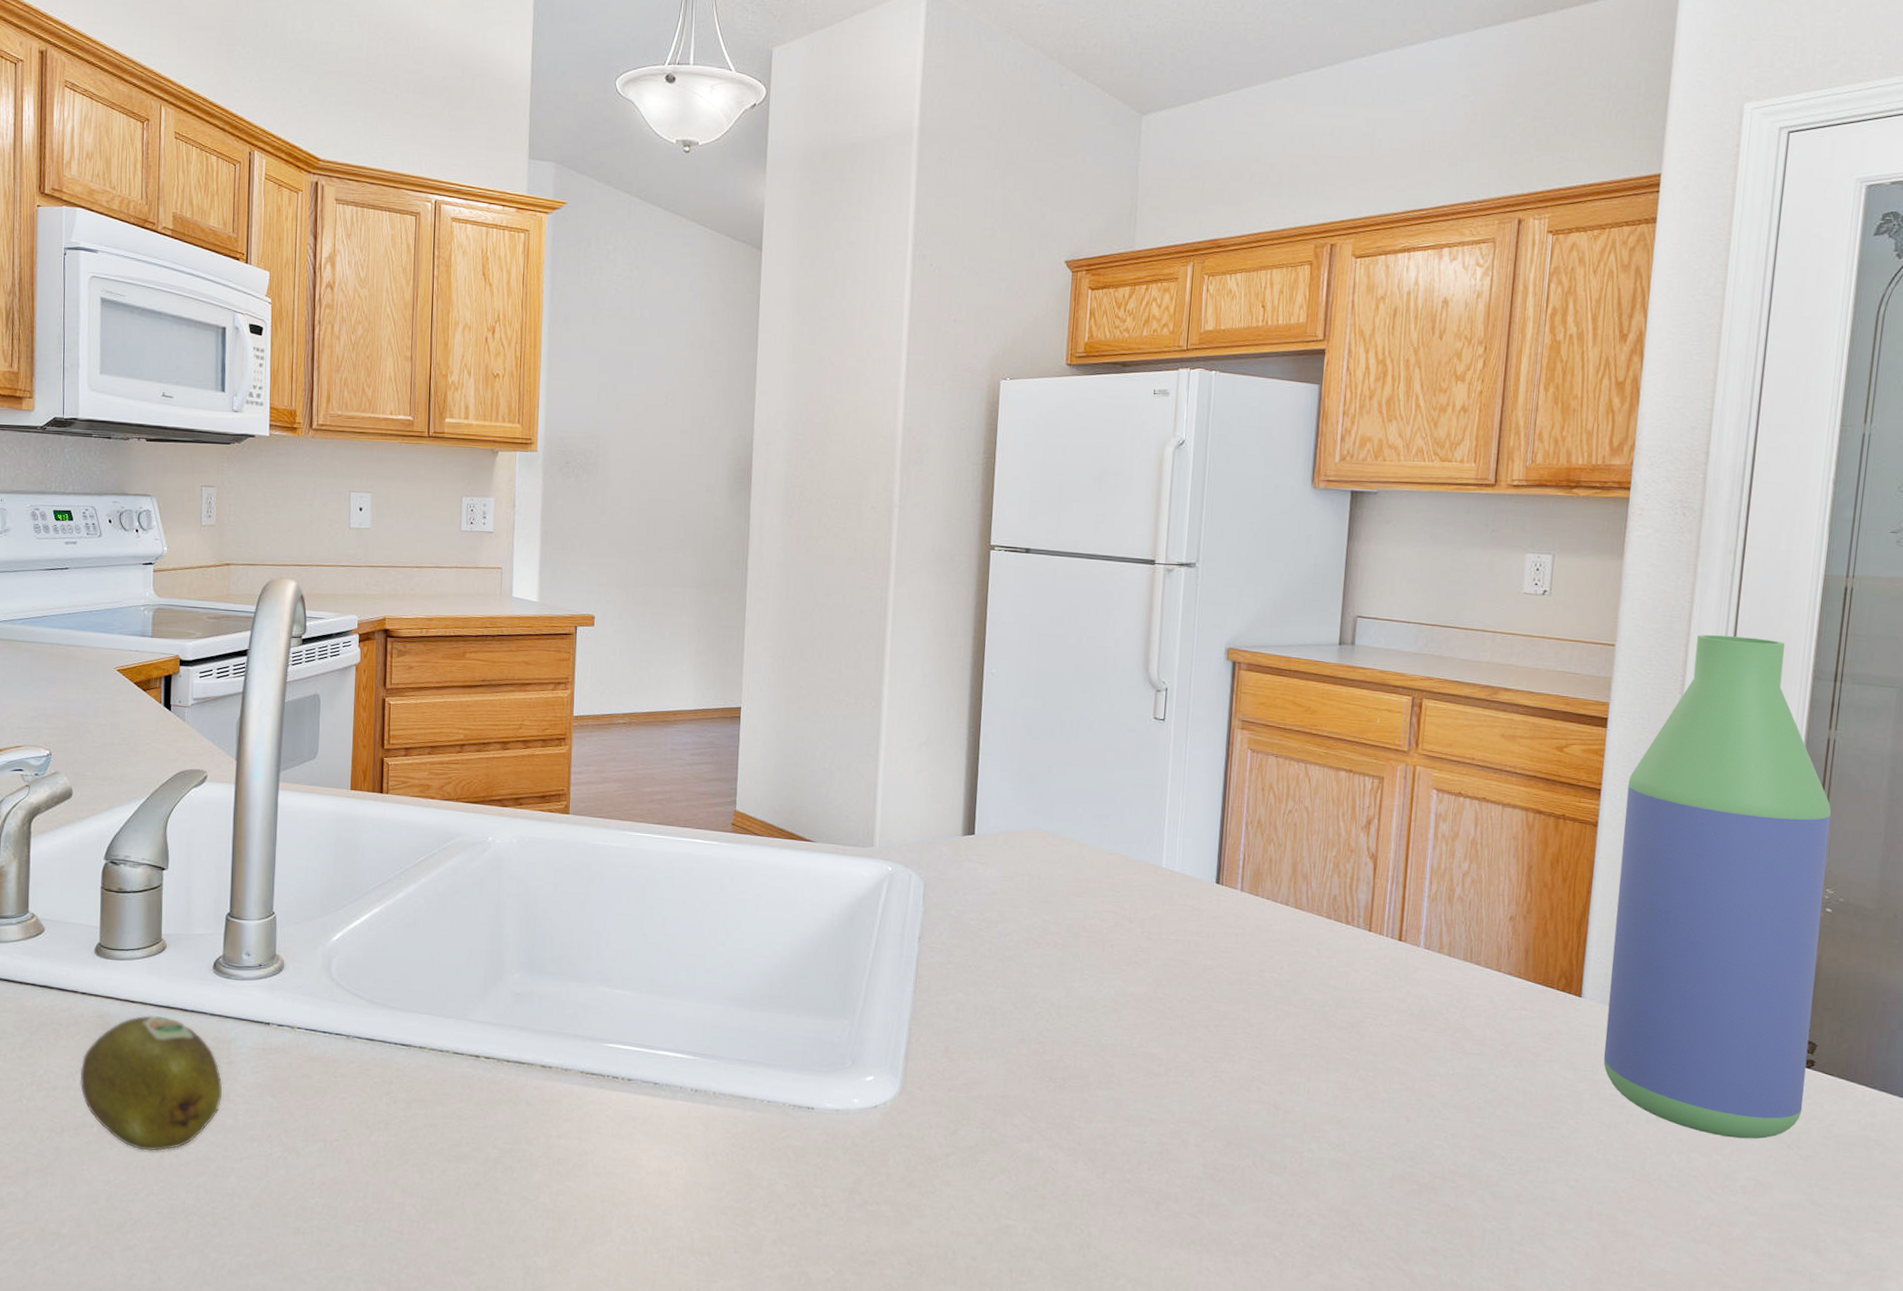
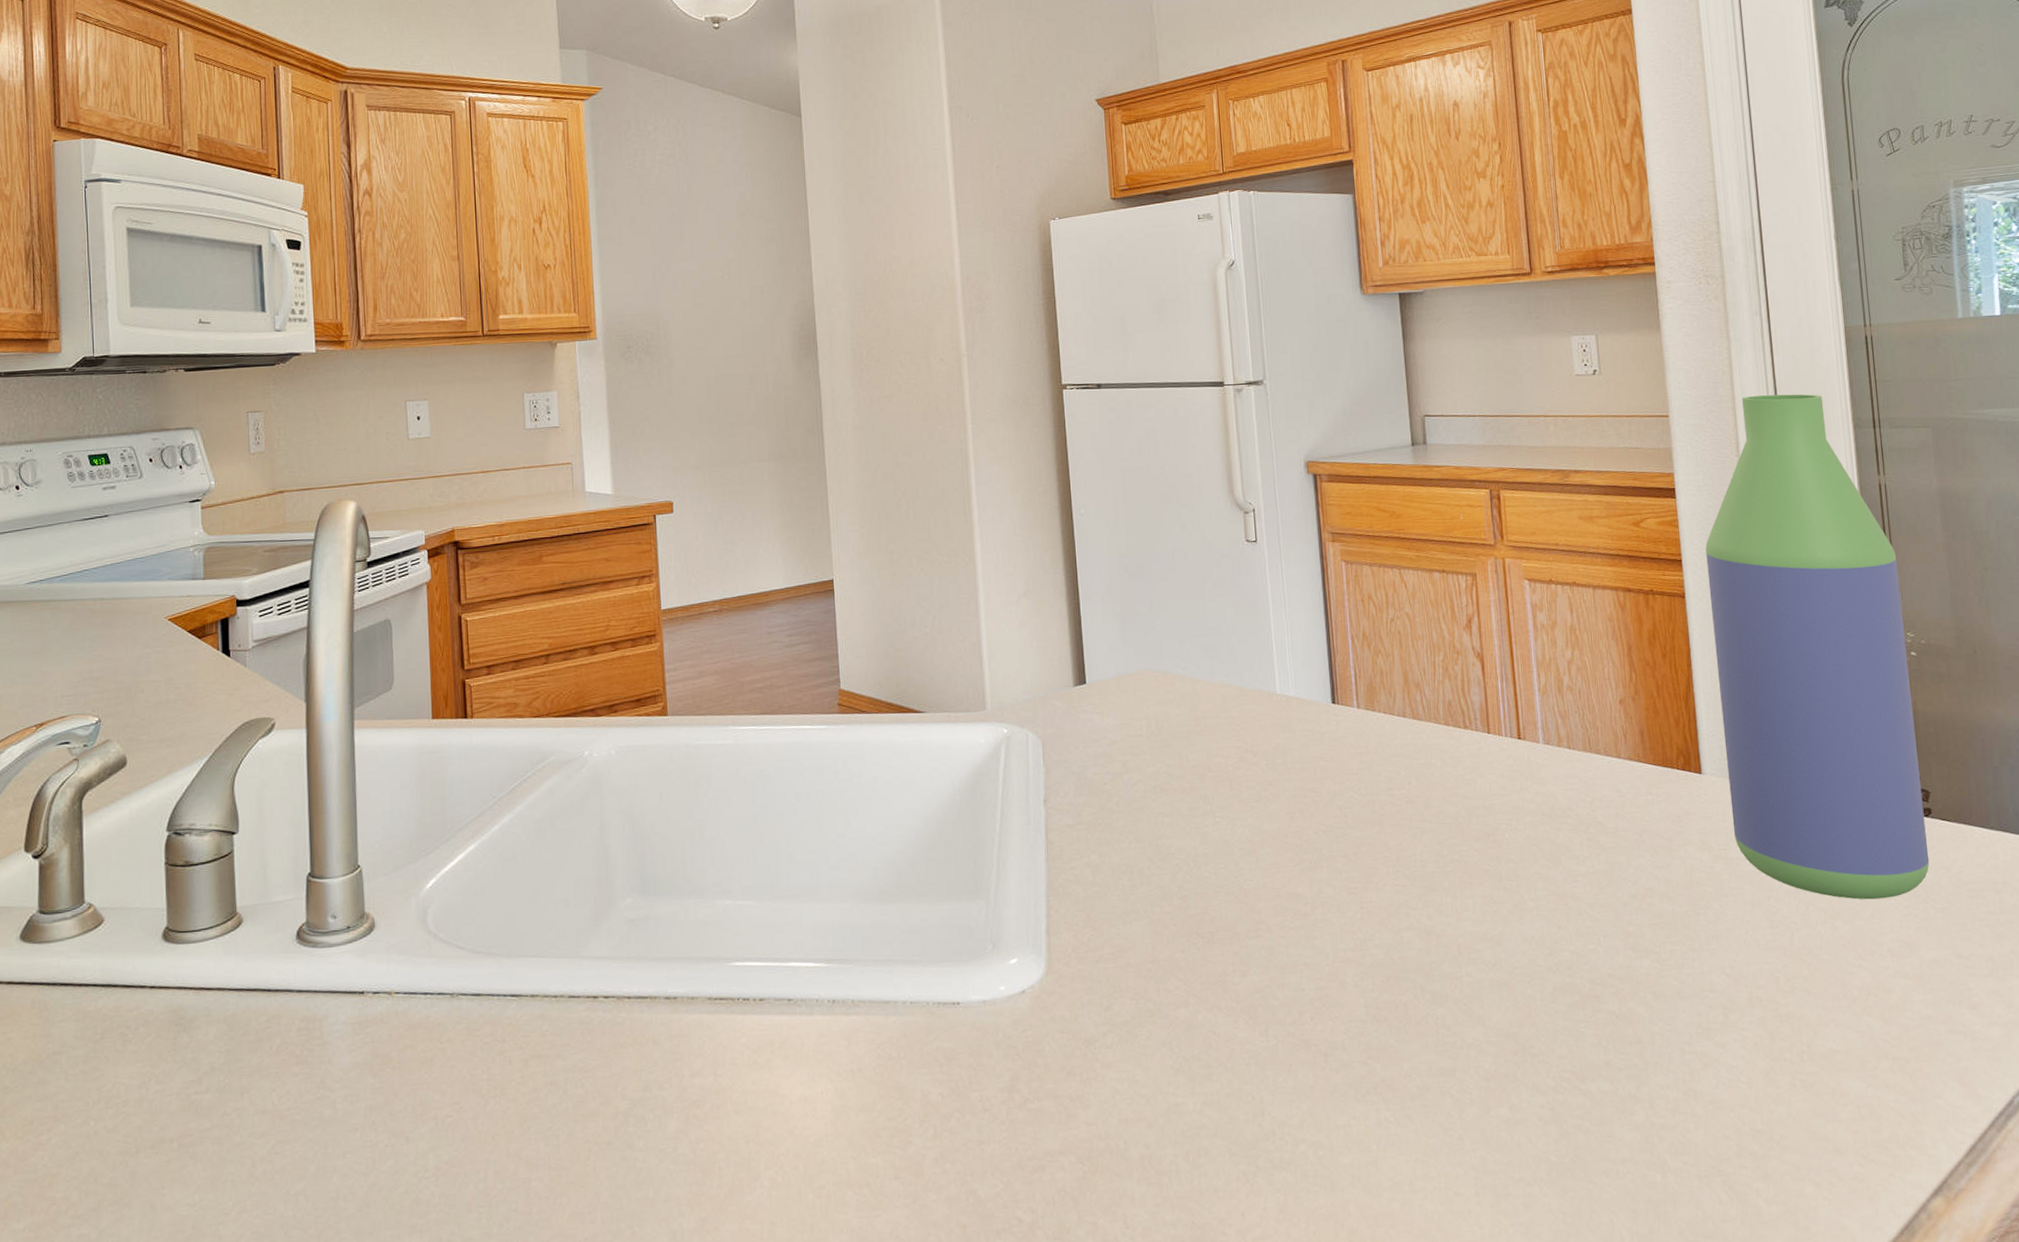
fruit: present [80,1015,223,1152] -> none [153,1000,317,1162]

